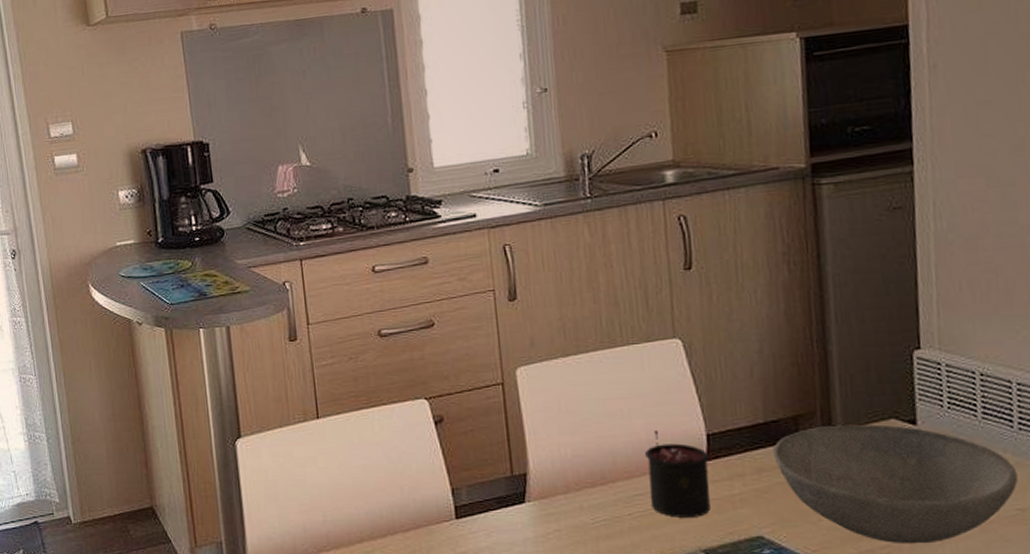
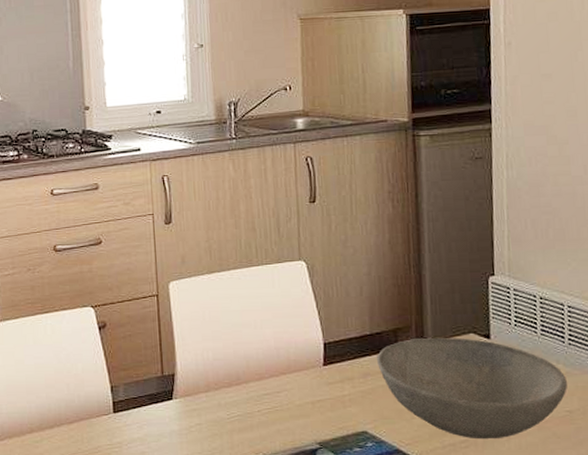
candle: present [645,431,711,518] -> none [273,339,326,414]

